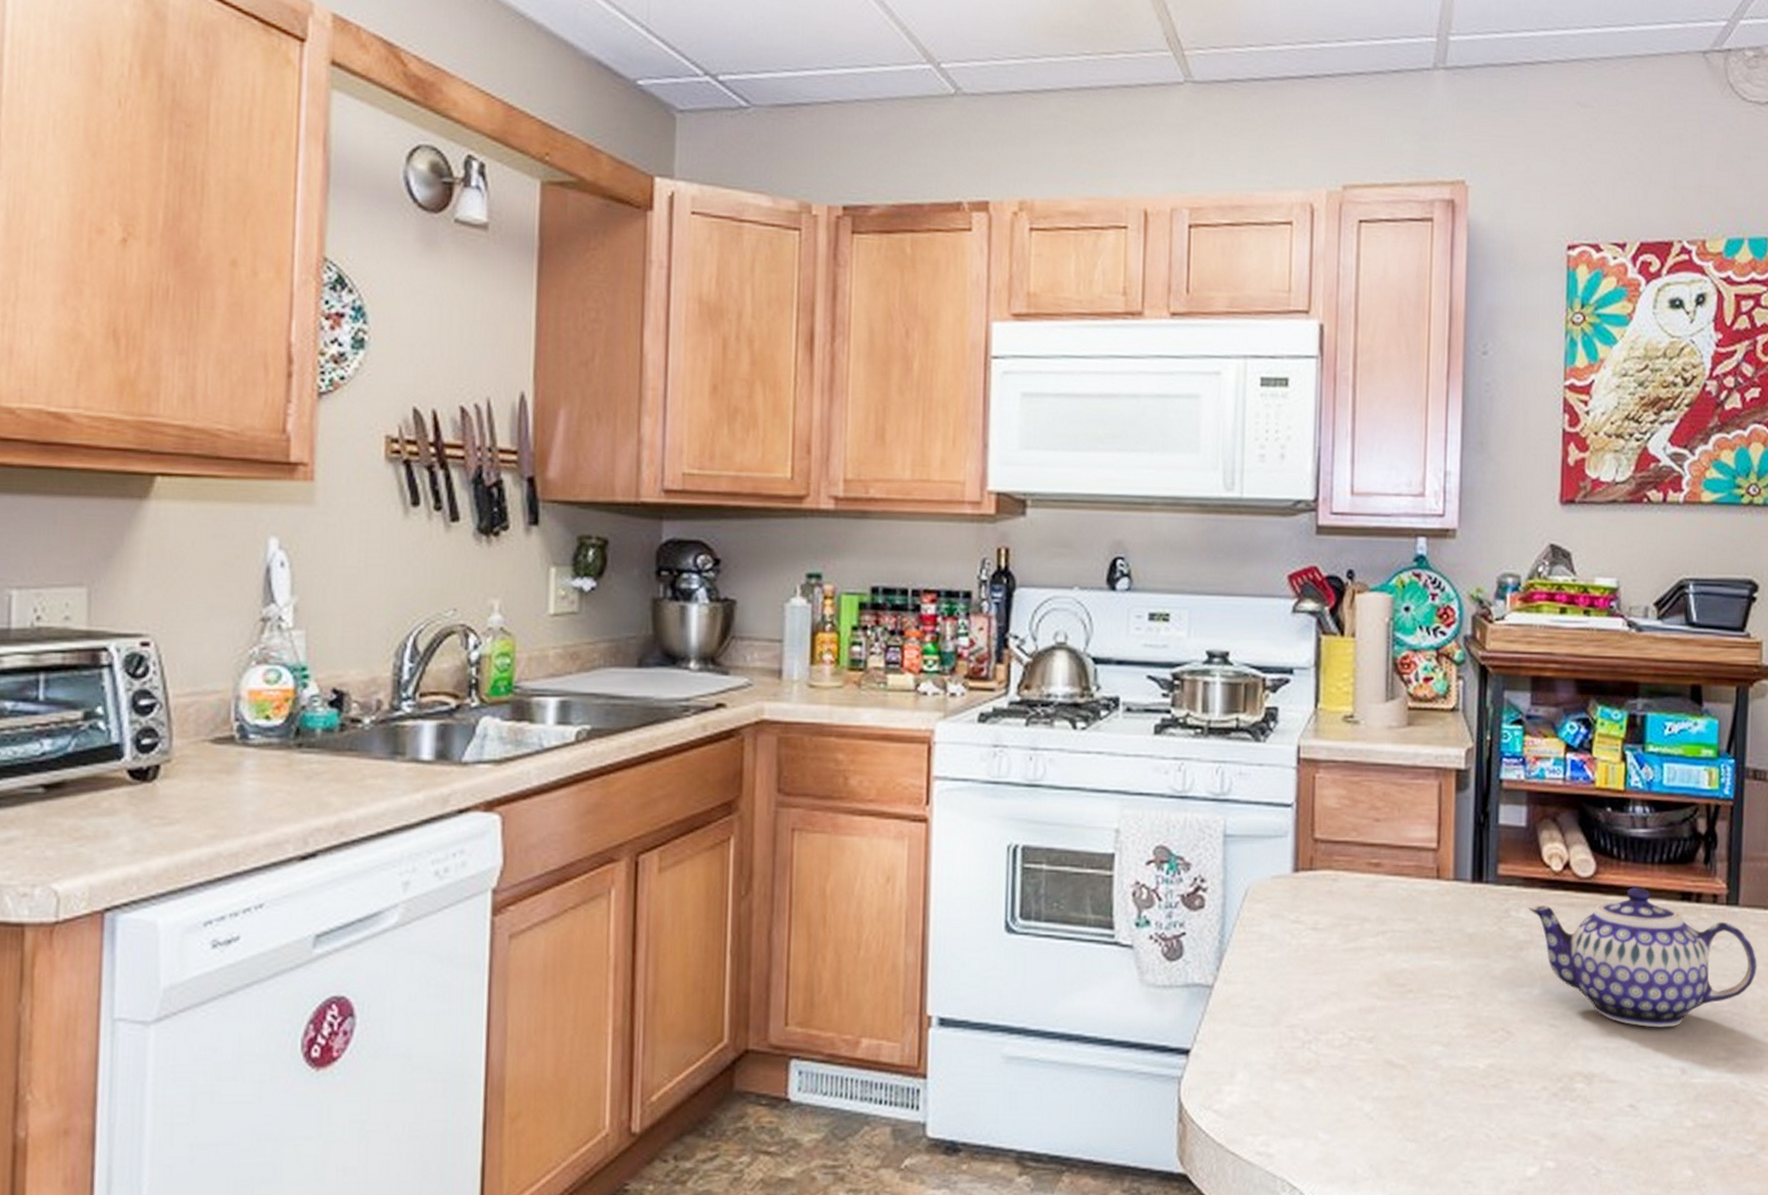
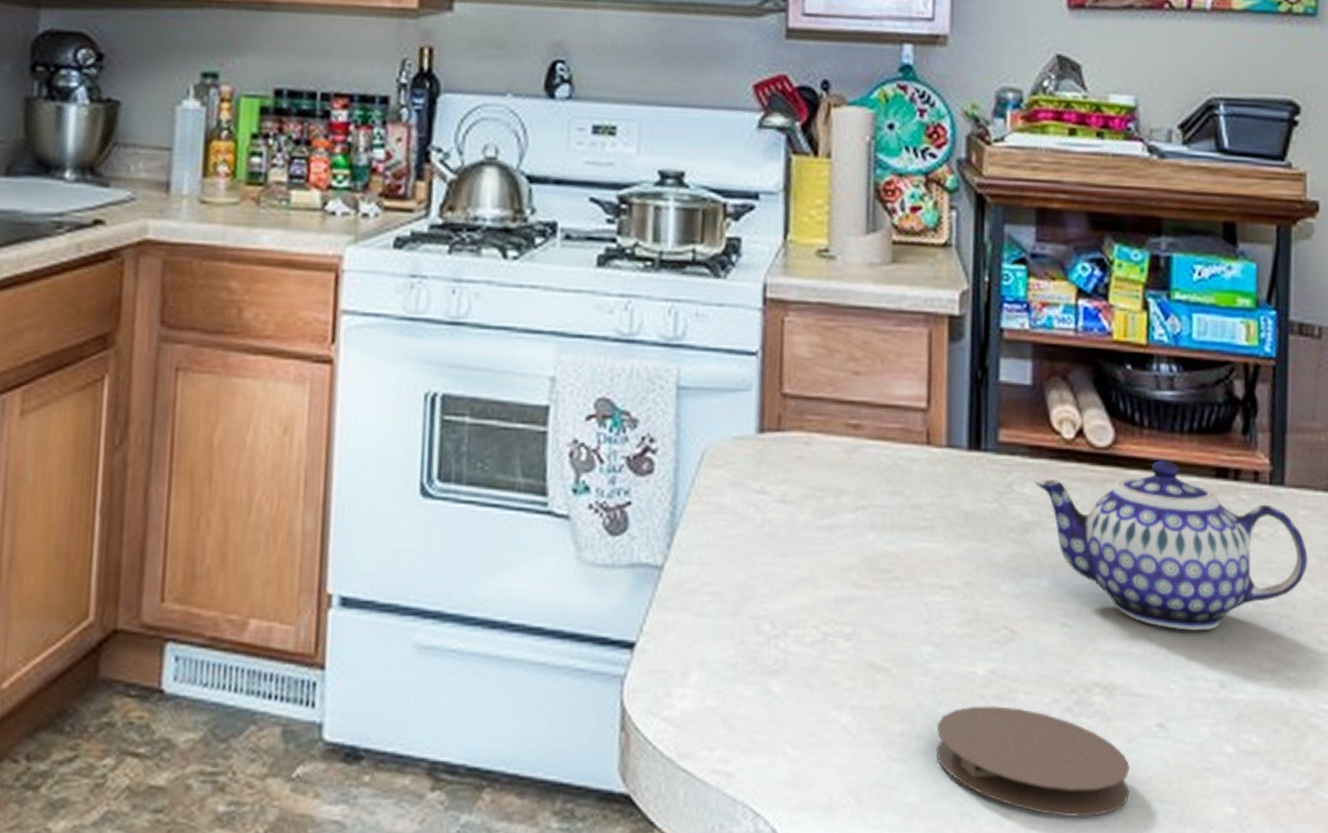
coaster: none [1443,1093,1605,1182] -> present [936,706,1130,817]

